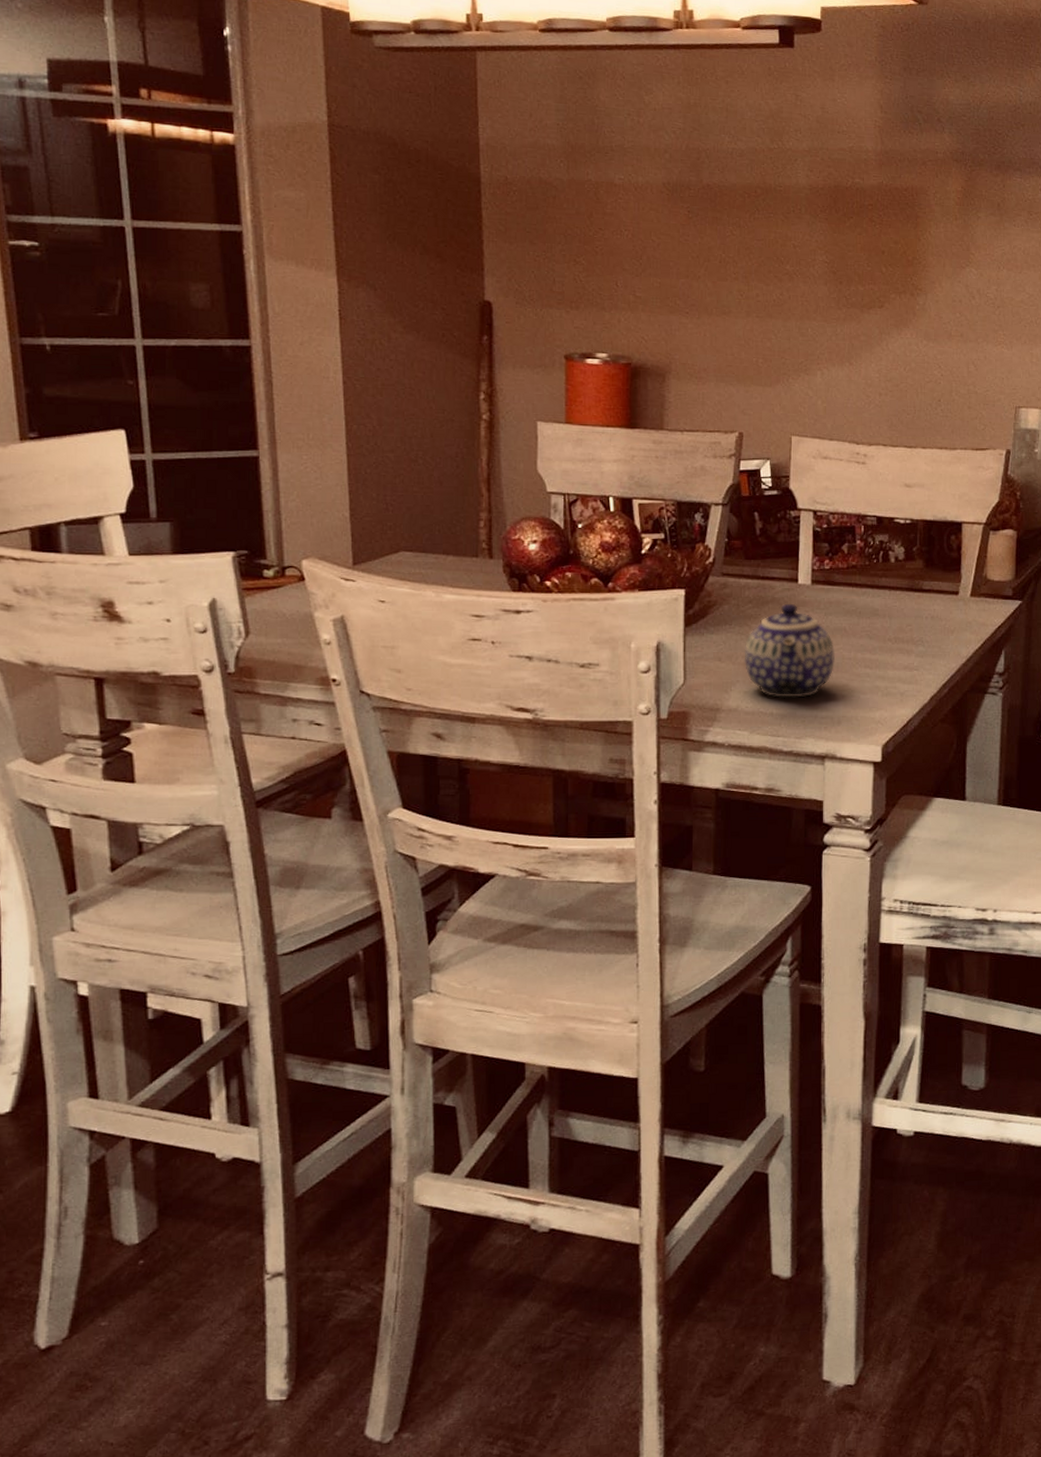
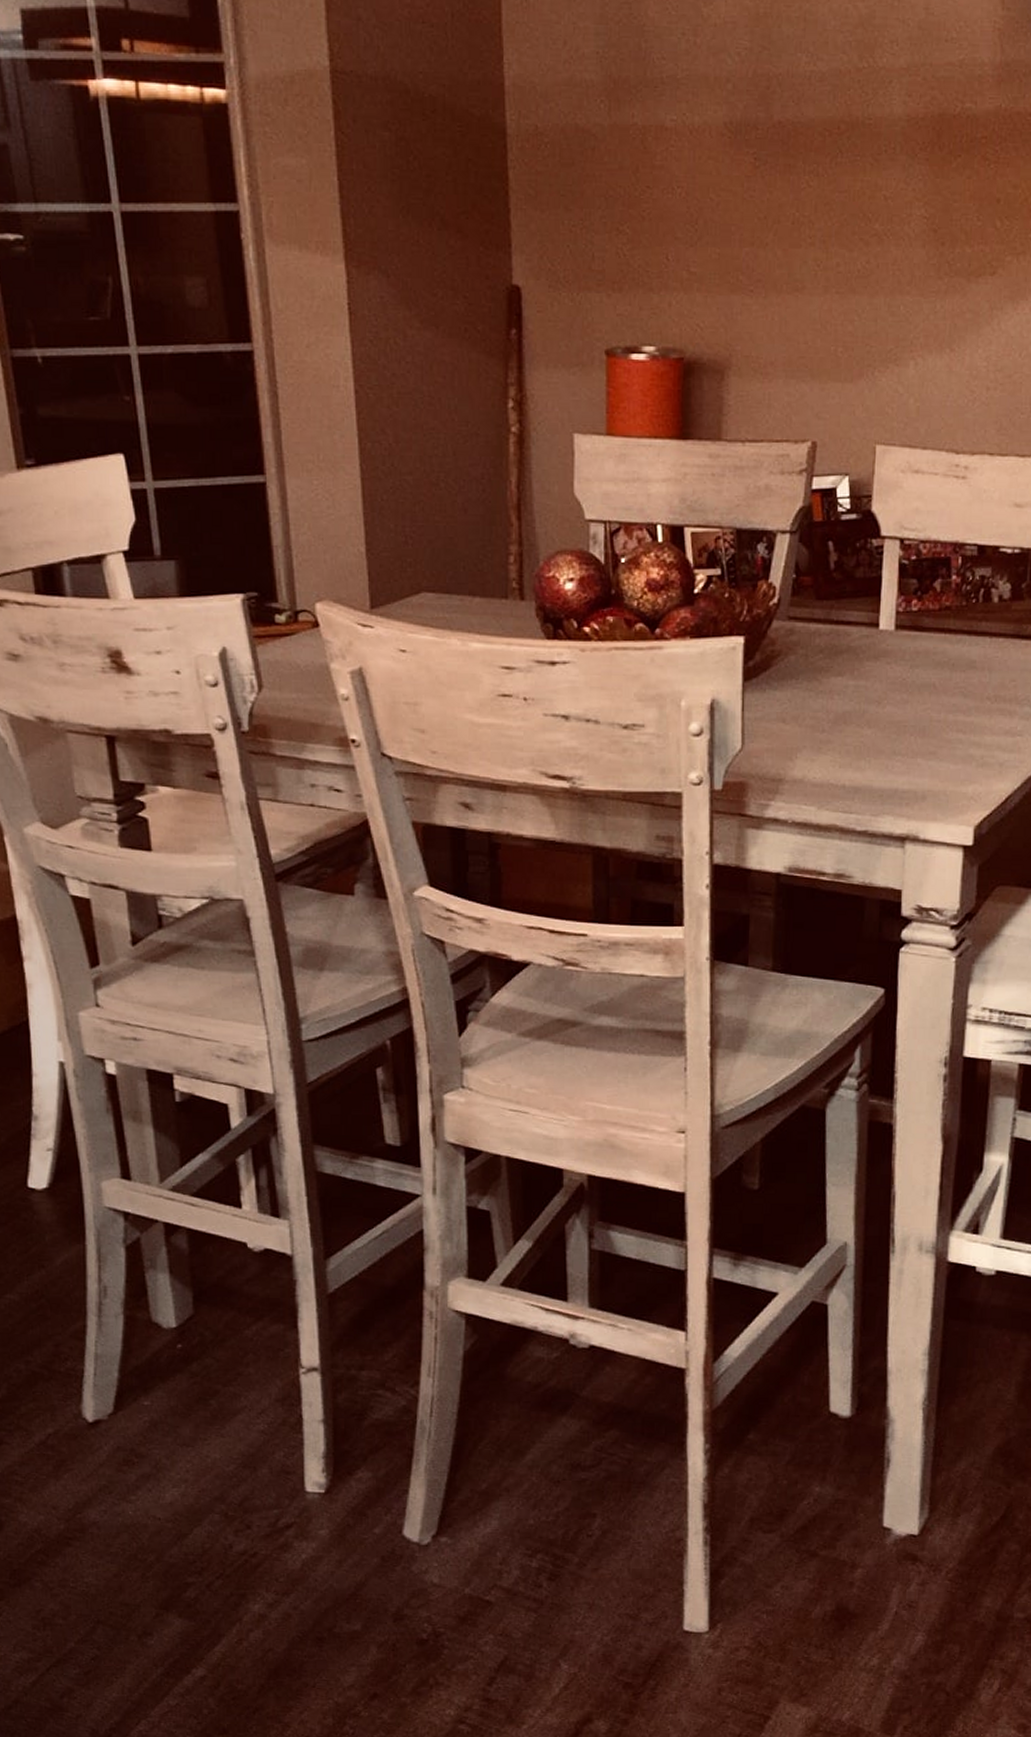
teapot: present [744,603,835,698] -> none [812,653,921,768]

